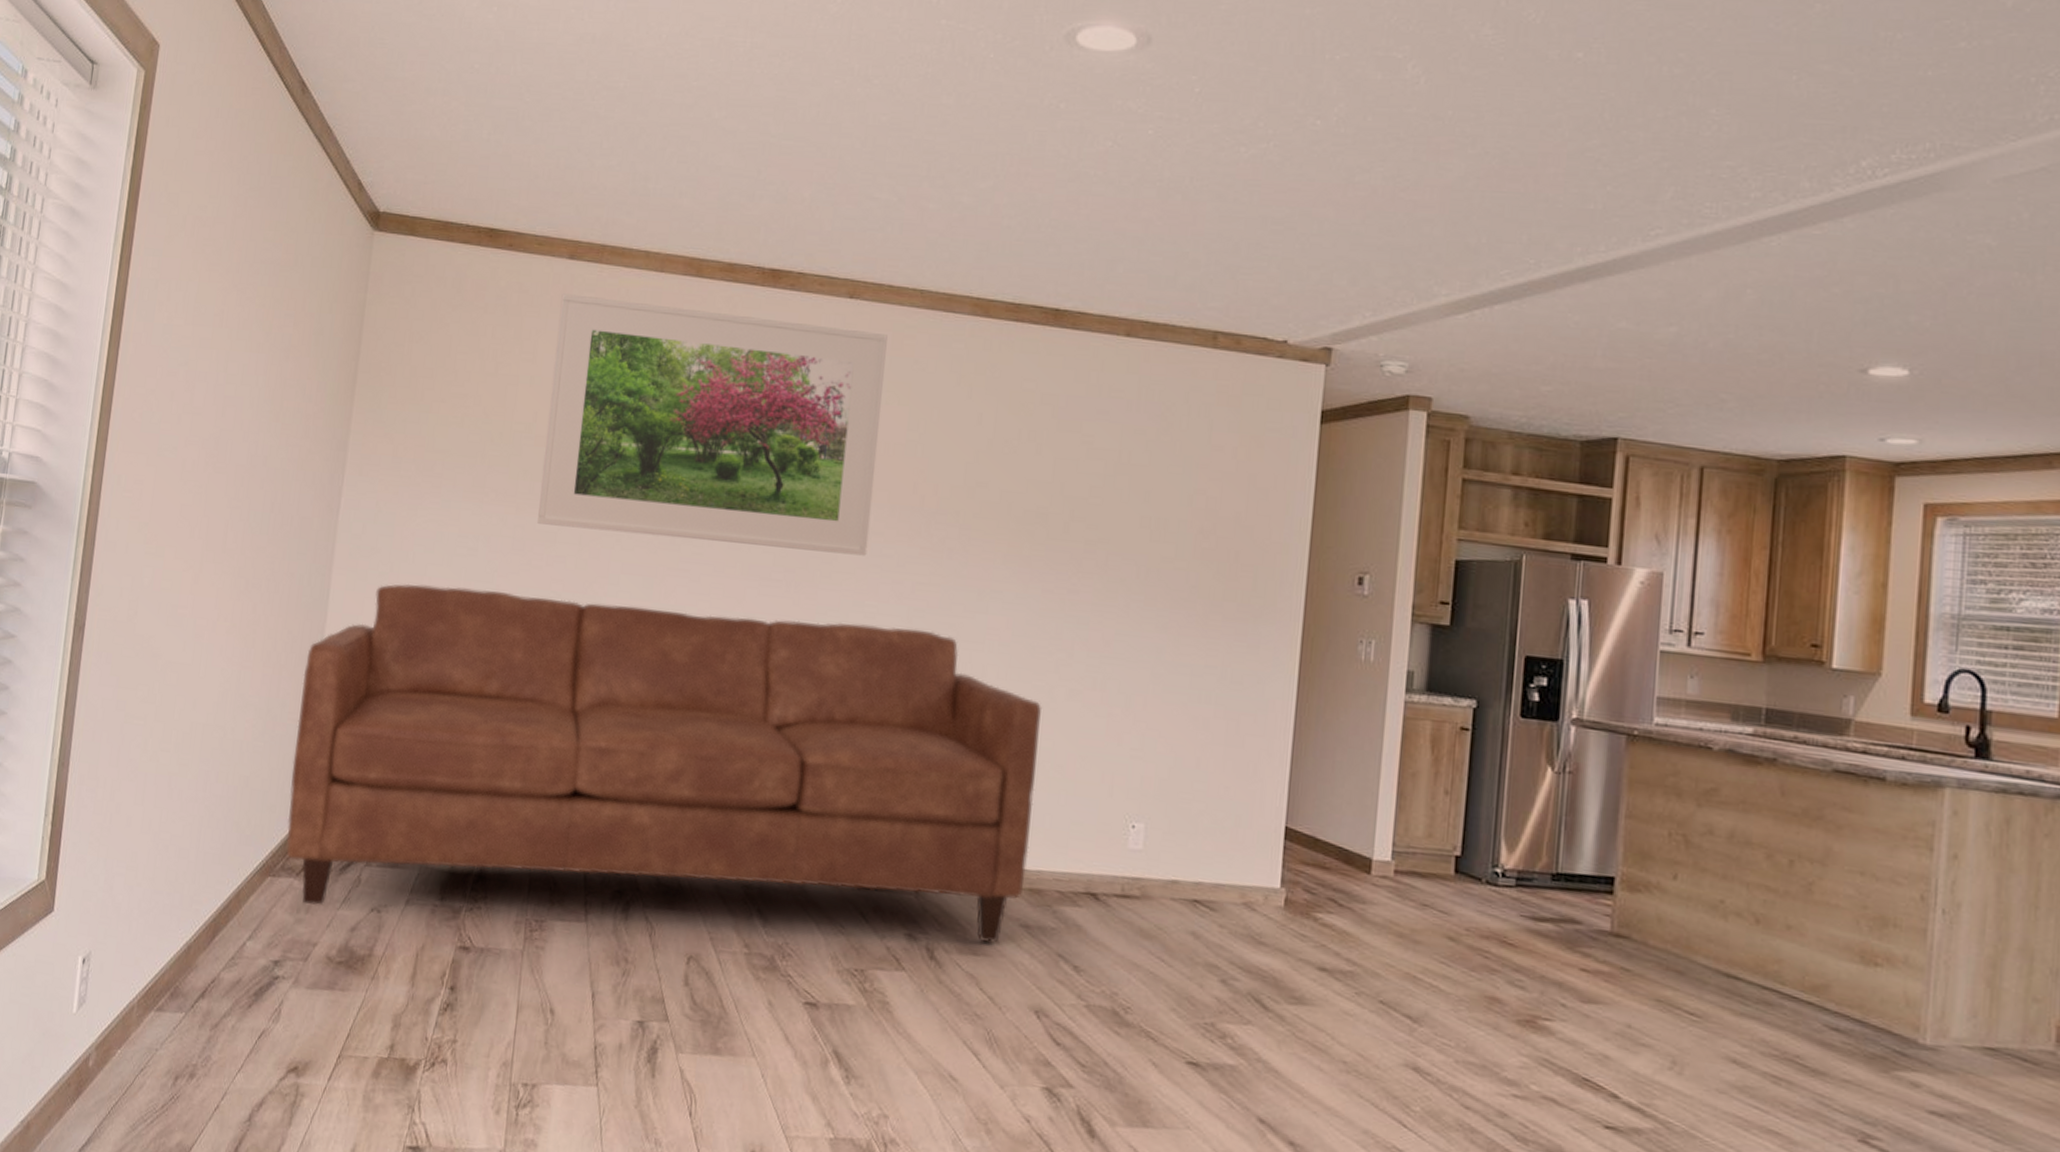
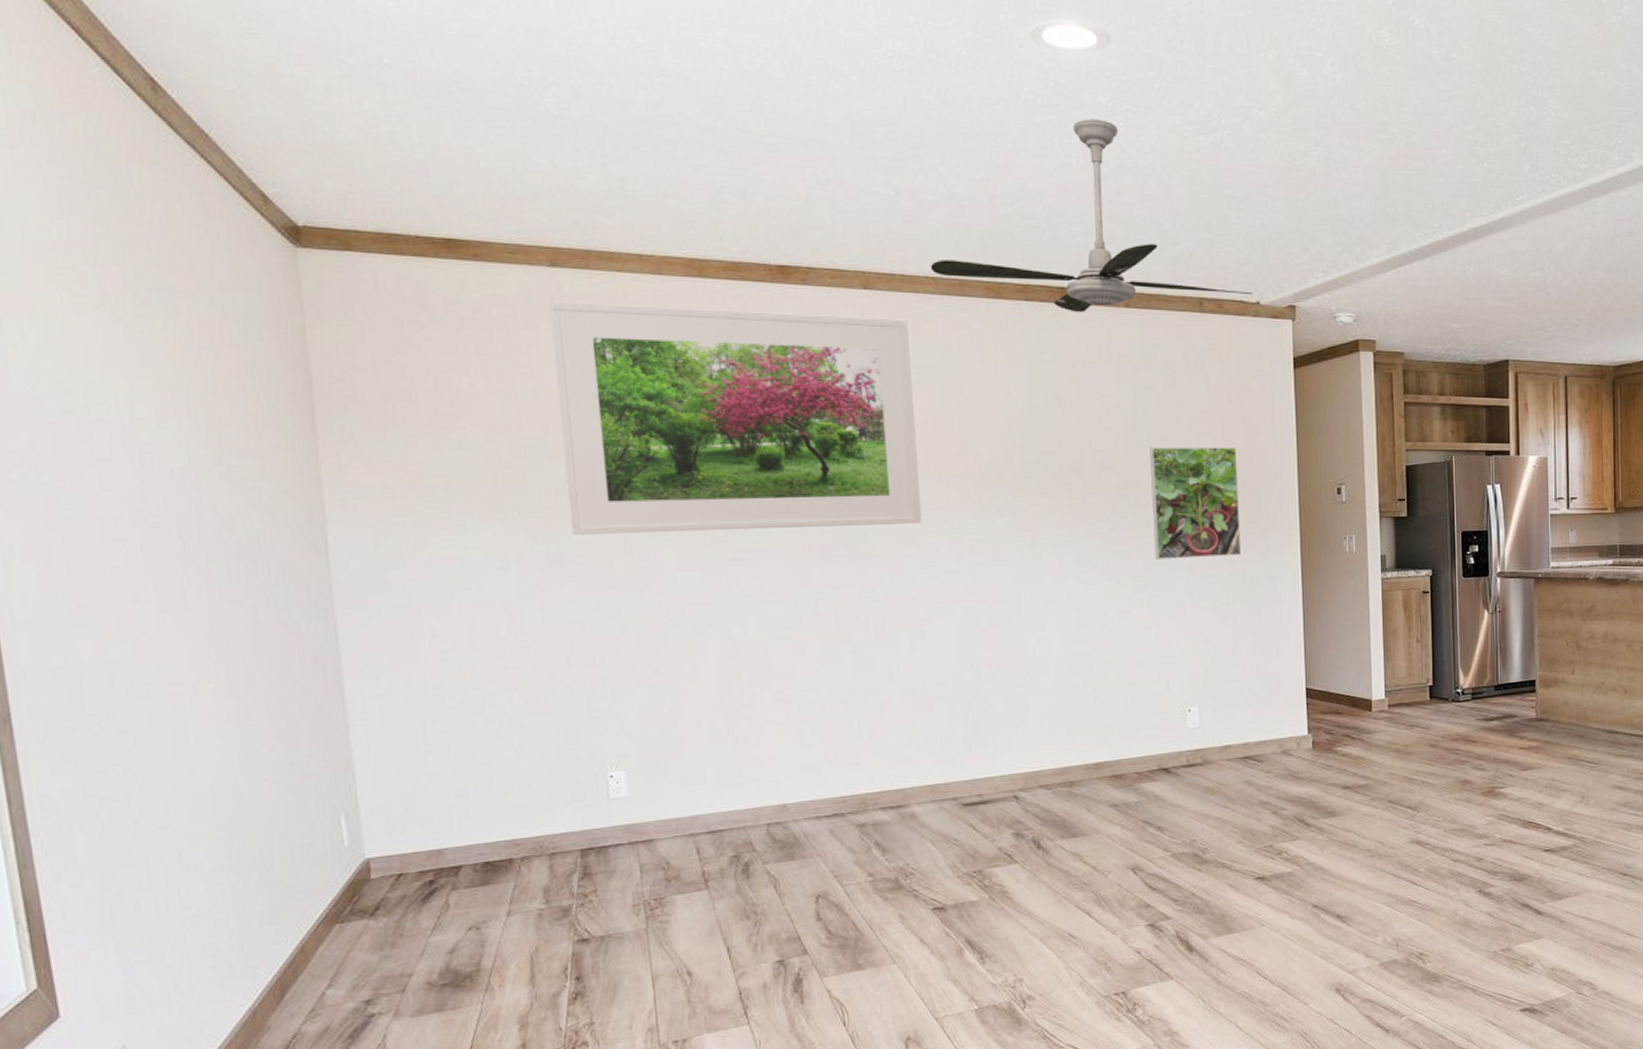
sofa: present [286,583,1043,943] -> none [326,580,1108,941]
ceiling fan: none [920,126,1280,339] -> present [930,119,1253,313]
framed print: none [1118,500,1235,644] -> present [1150,446,1242,559]

